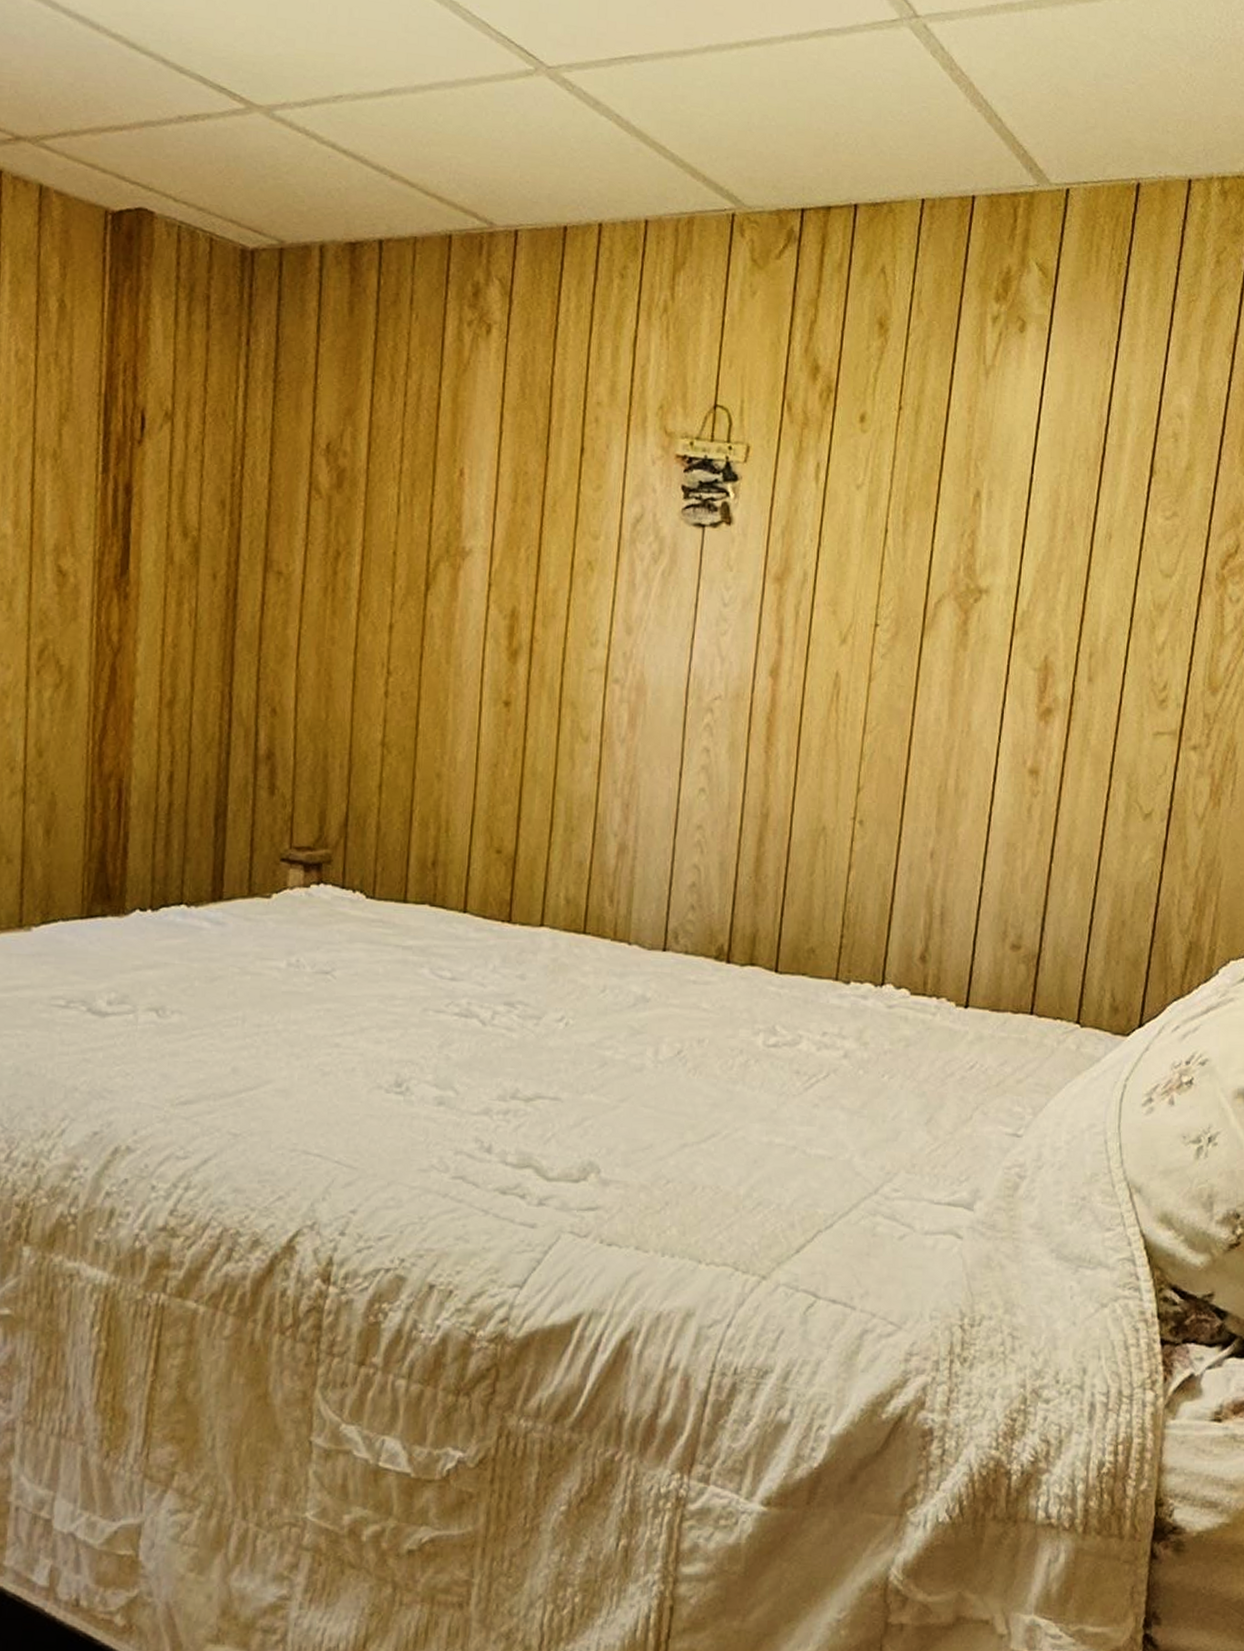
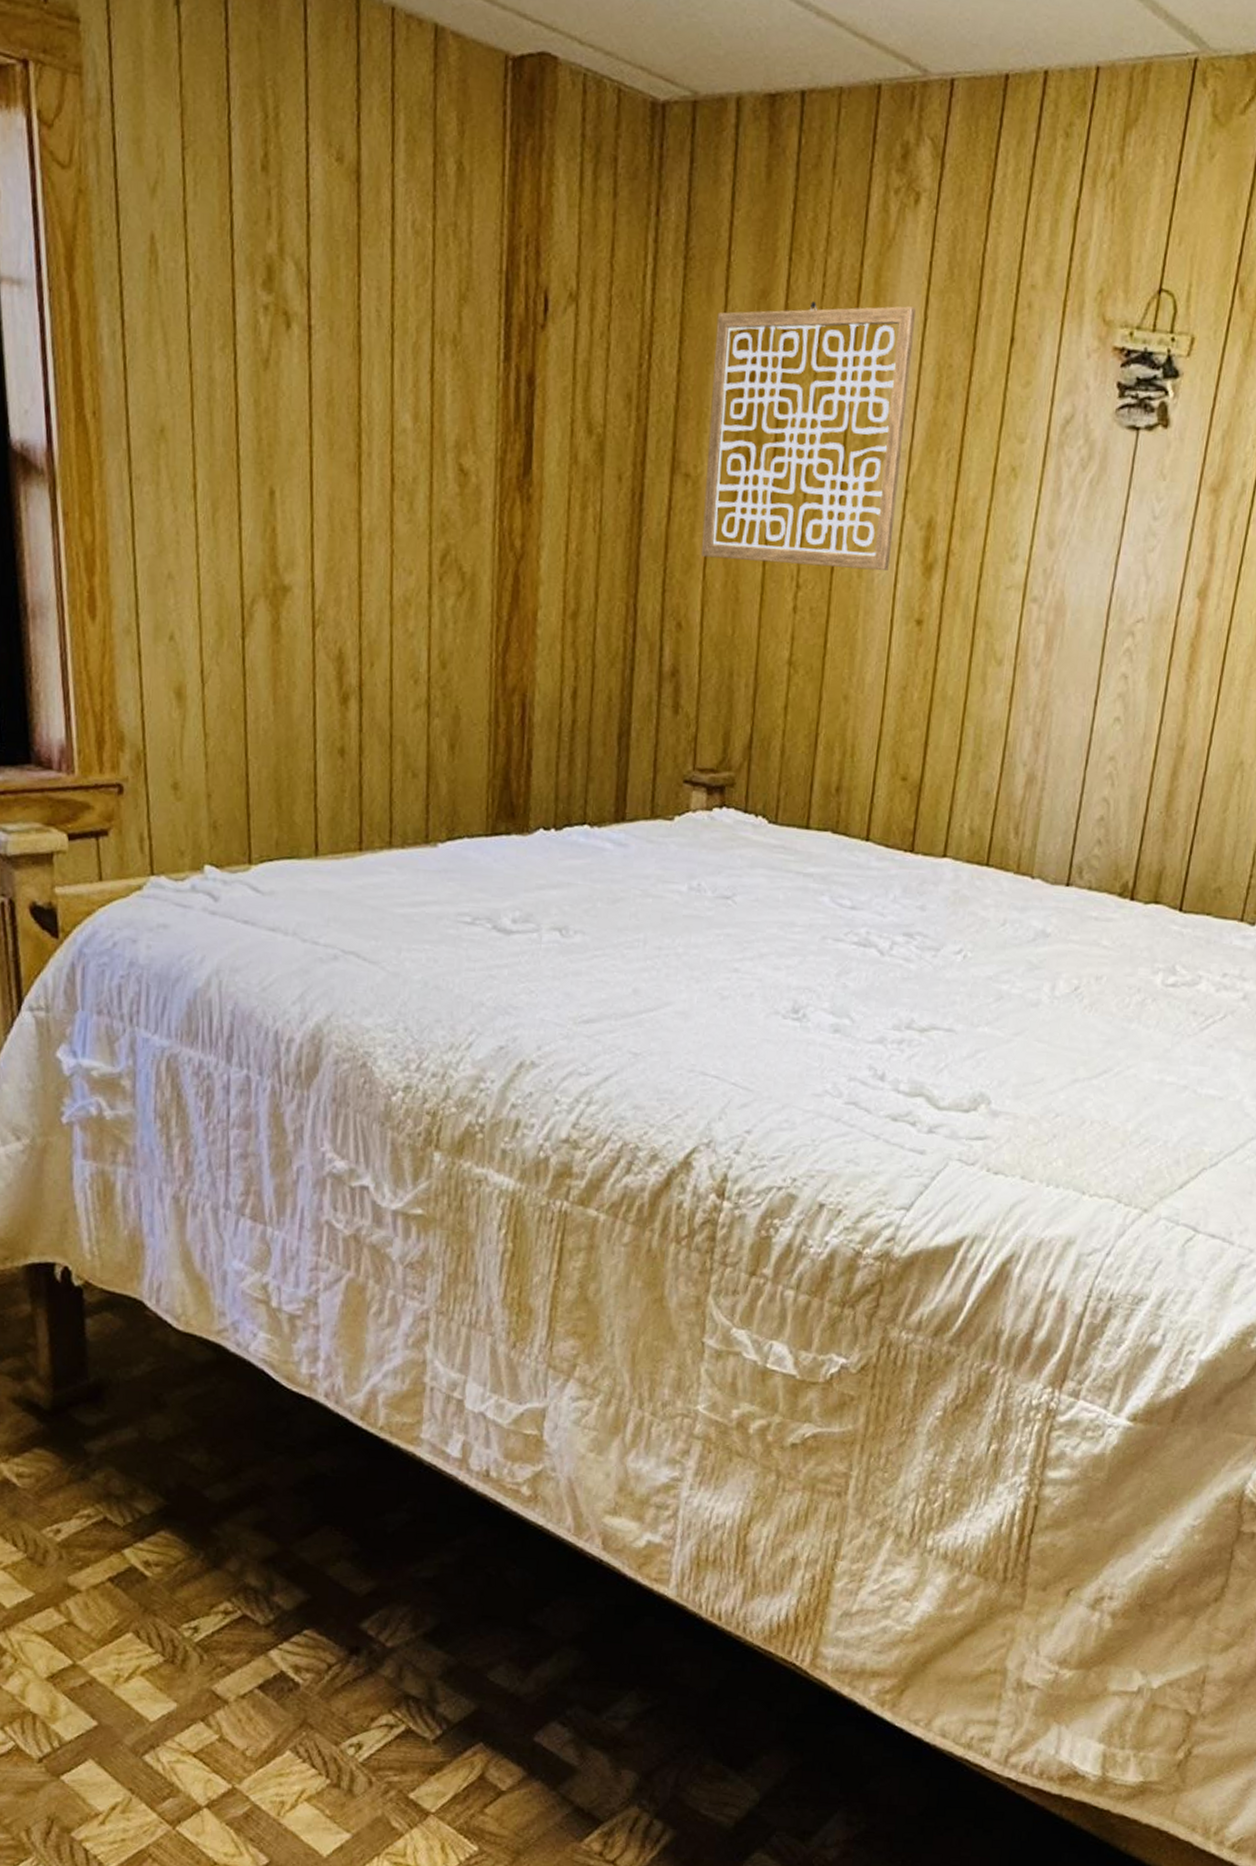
wall art: none [293,418,491,657] -> present [700,301,916,571]

